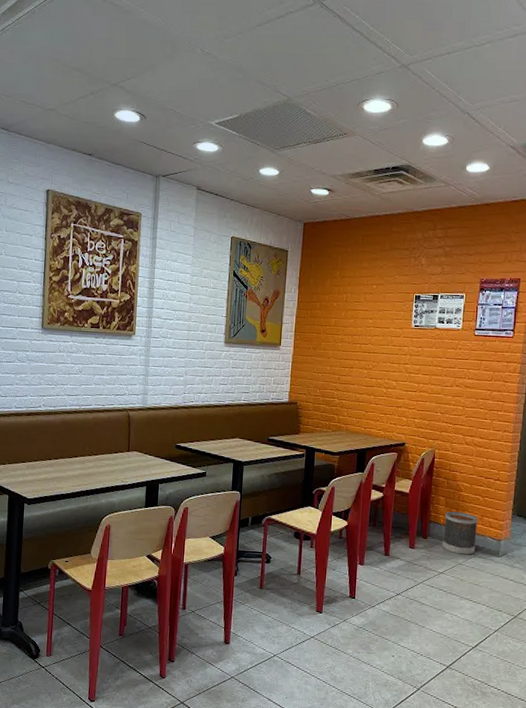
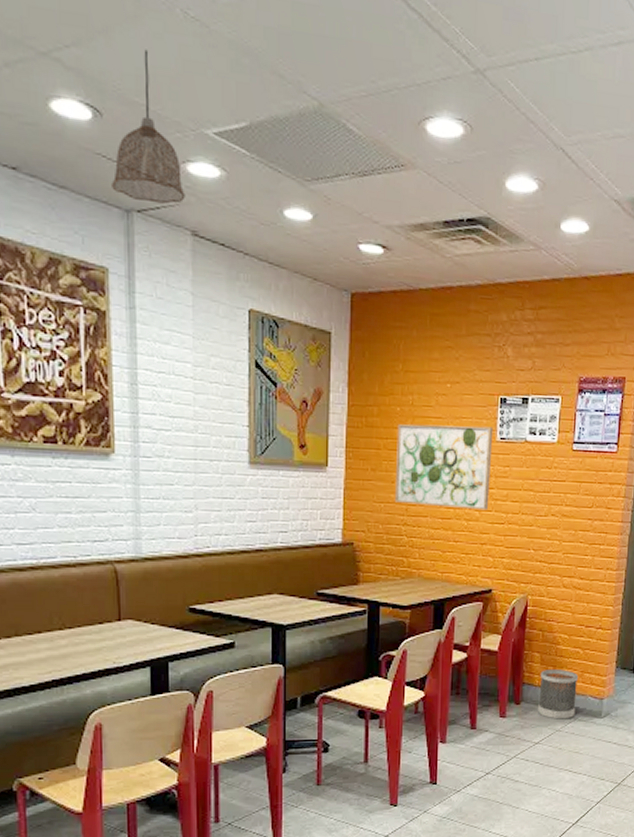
pendant lamp: none [148,75,194,171] -> present [112,49,185,204]
wall art: none [329,315,409,381] -> present [394,424,493,510]

